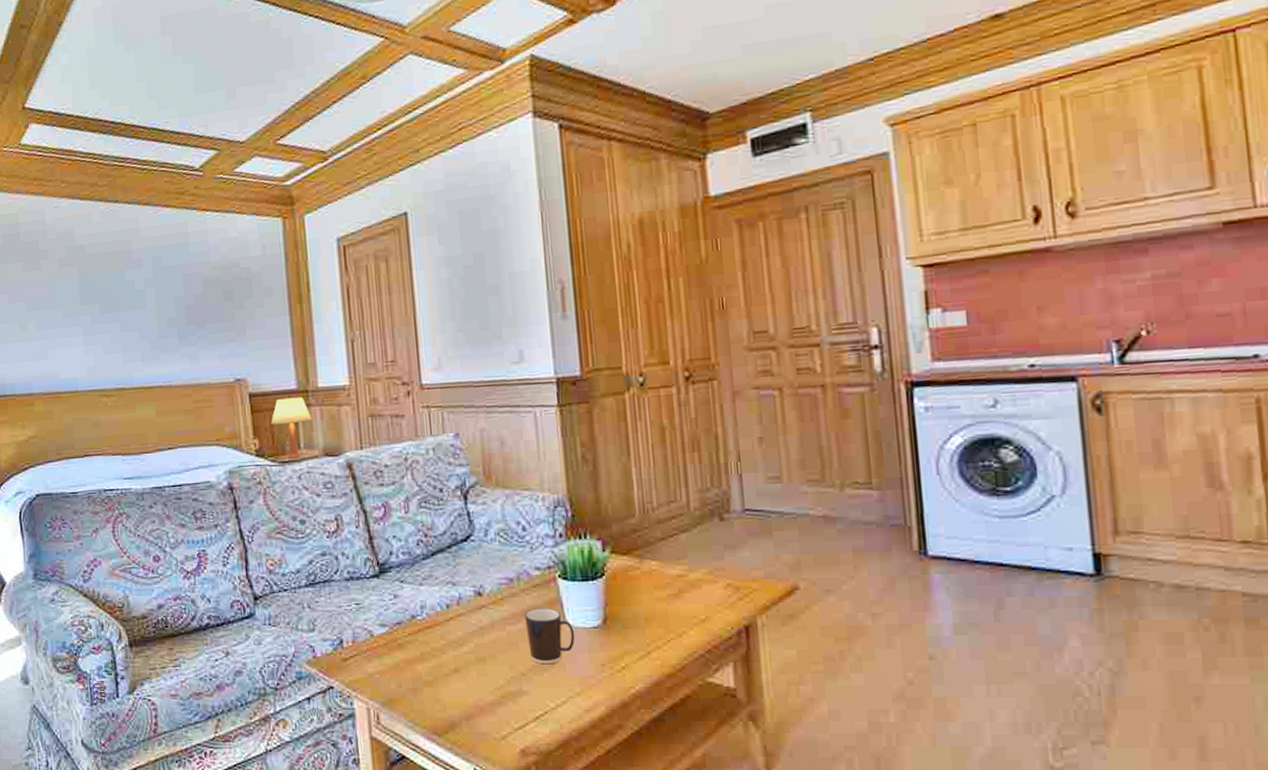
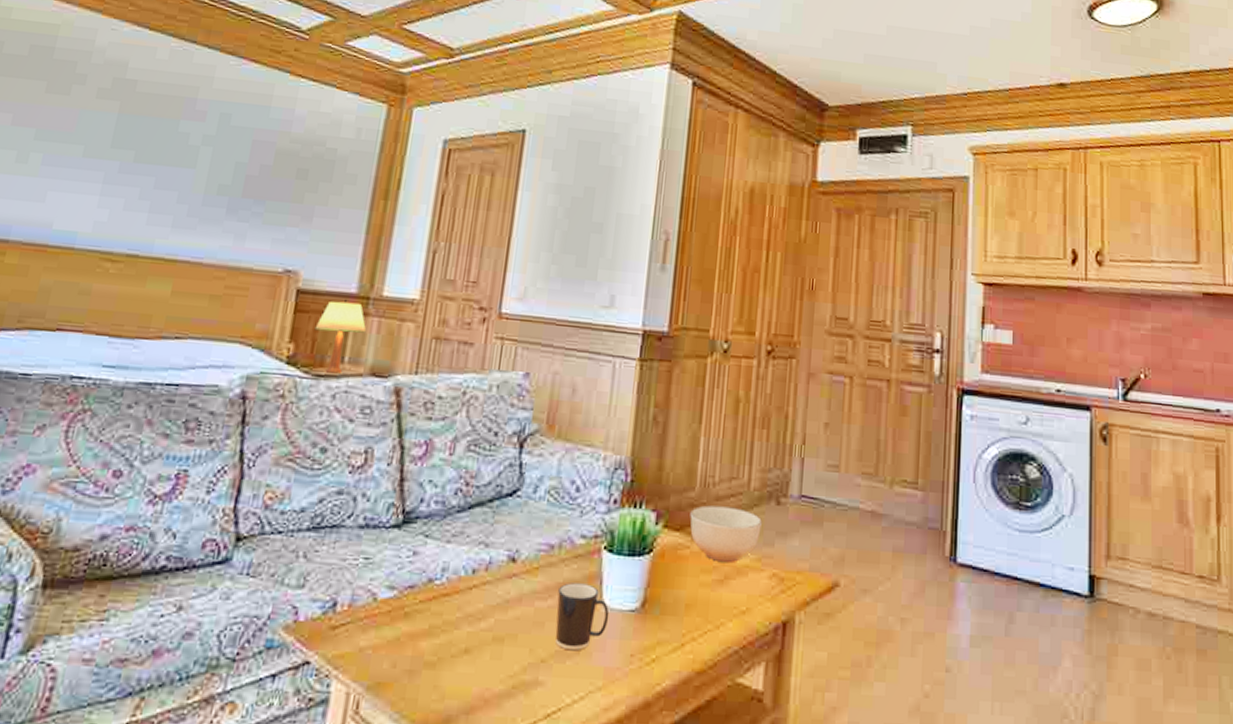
bowl: none [634,528,709,579] -> present [689,505,763,563]

